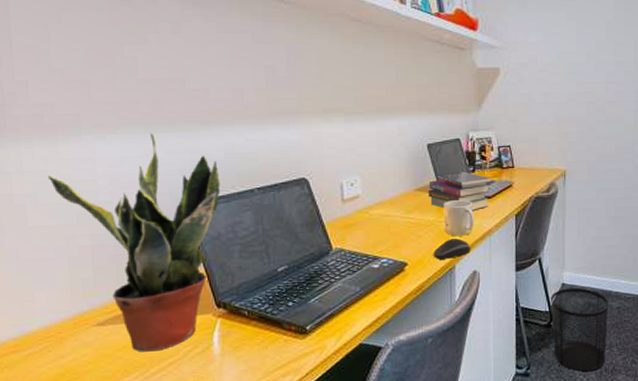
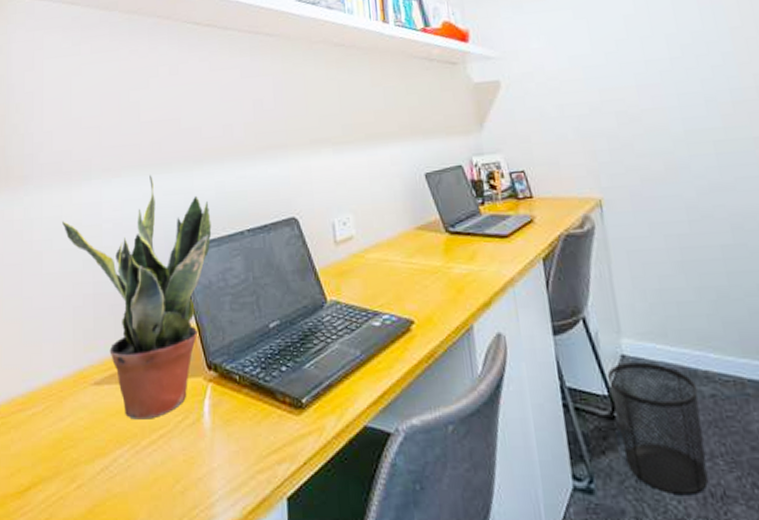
books: present [428,171,491,211] -> none [430,204,506,253]
computer mouse: present [433,237,470,259] -> none [443,288,490,317]
mug: present [443,200,475,236] -> none [450,240,492,287]

